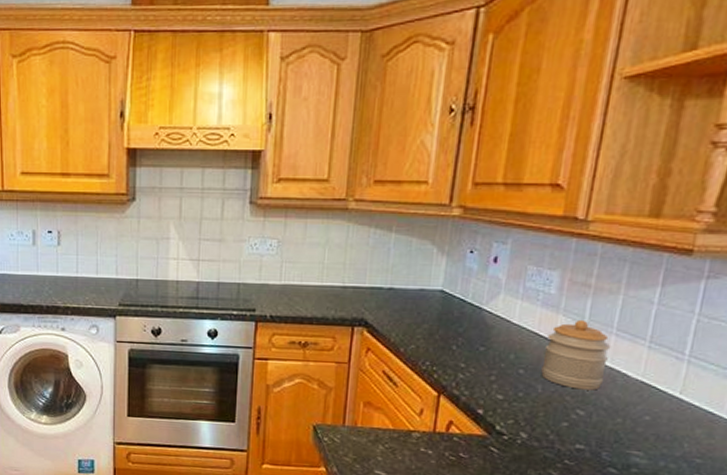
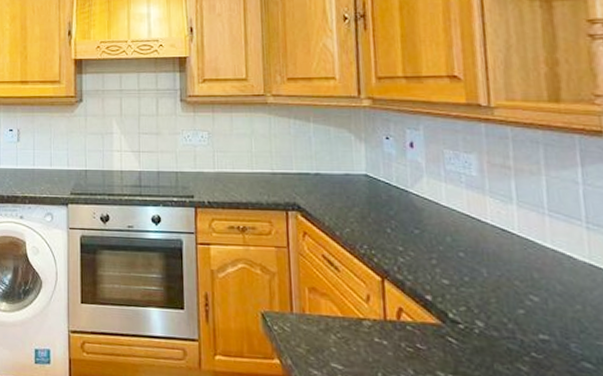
jar: present [541,319,611,391] -> none [479,200,550,274]

